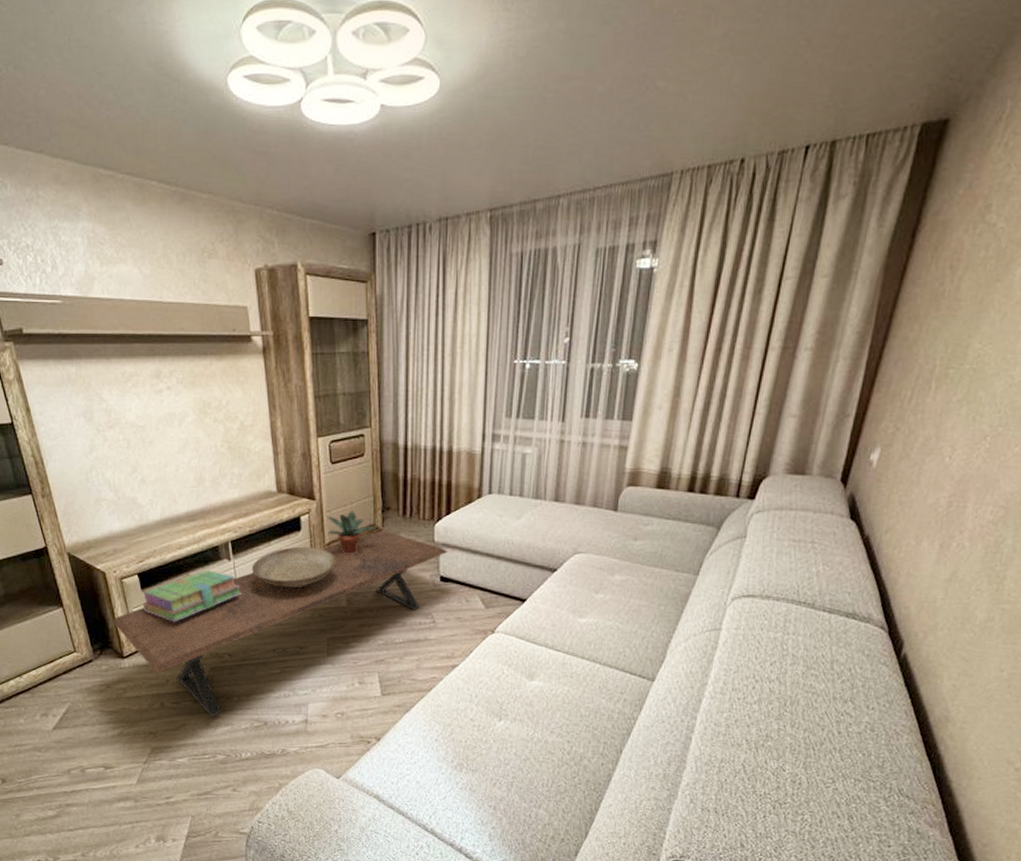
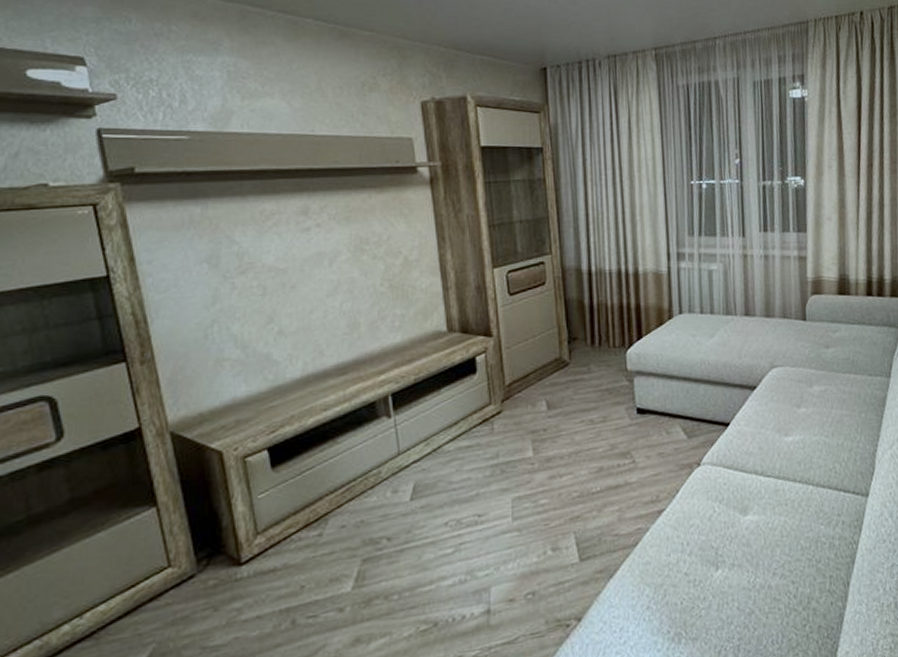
coffee table: present [113,530,448,718] -> none [228,363,643,629]
stack of books: present [142,570,242,622] -> none [272,433,404,505]
decorative bowl: present [251,546,337,588] -> none [417,390,520,443]
potted plant: present [327,511,376,555] -> none [507,345,562,396]

